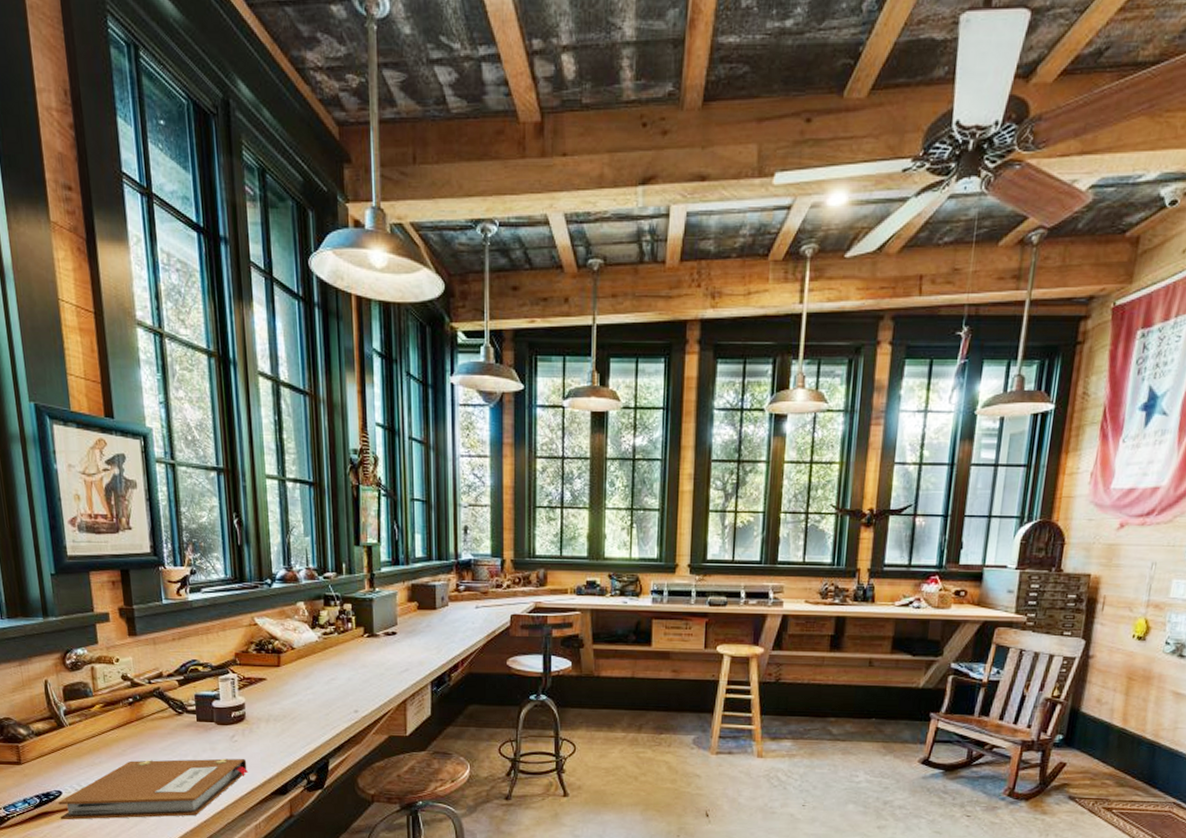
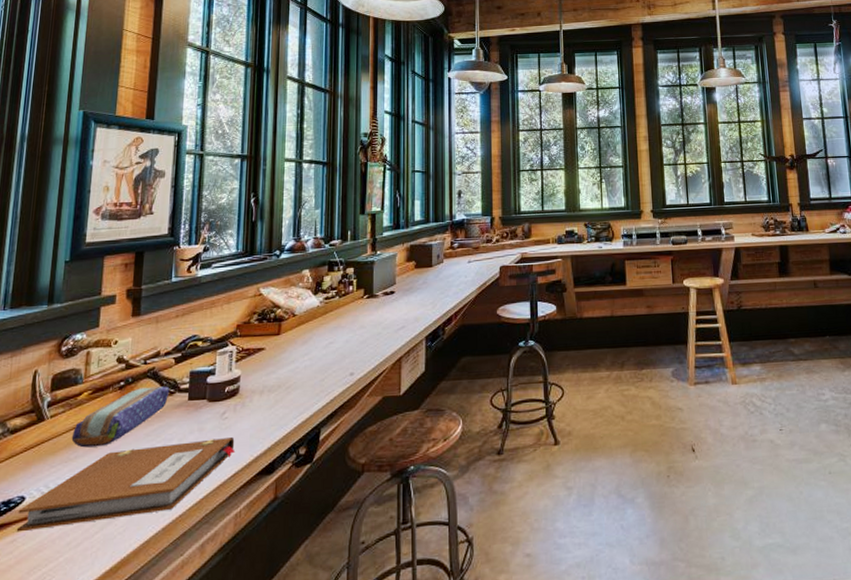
pencil case: none [92,705,178,755] -> present [71,386,170,448]

